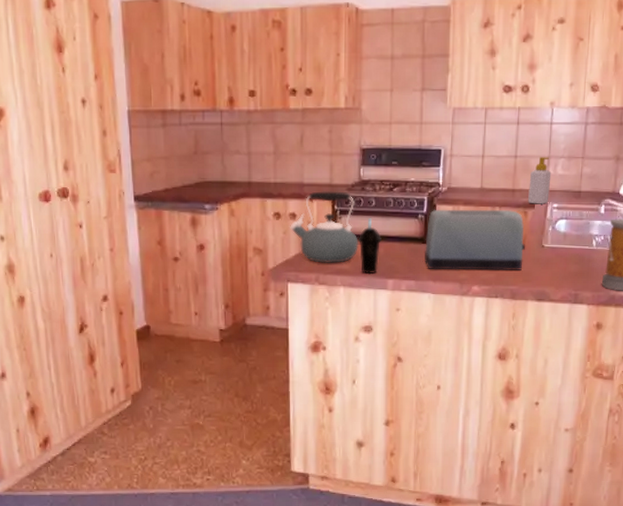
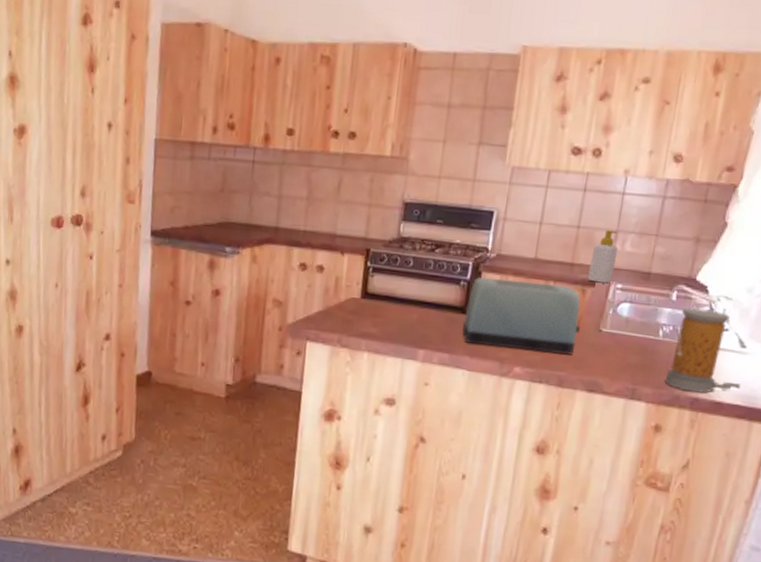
kettle: present [289,191,359,263] -> none [314,244,390,326]
cup: present [357,218,382,275] -> none [389,279,416,342]

